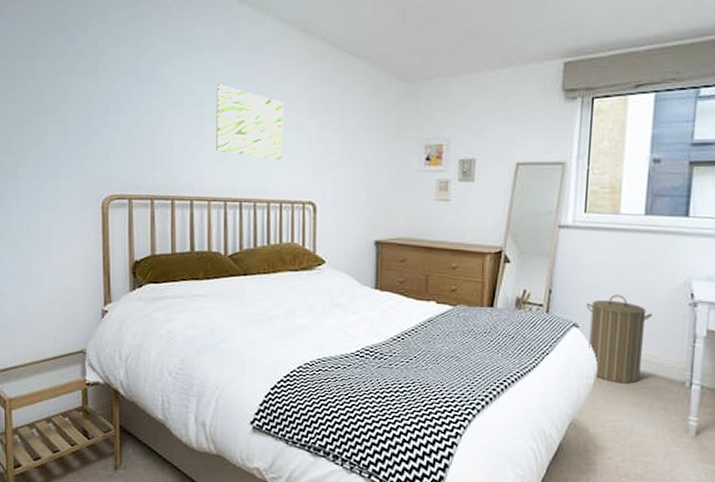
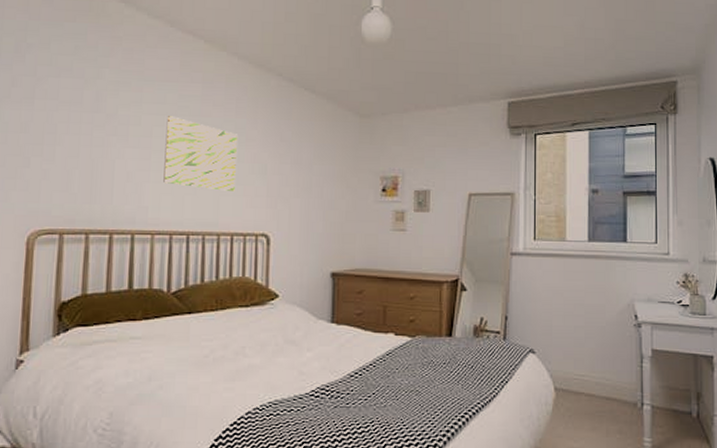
laundry hamper: present [586,294,652,384] -> none [540,318,602,408]

